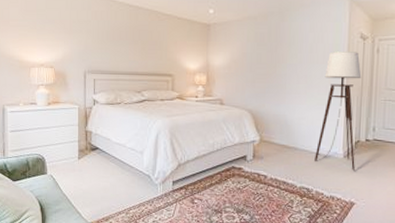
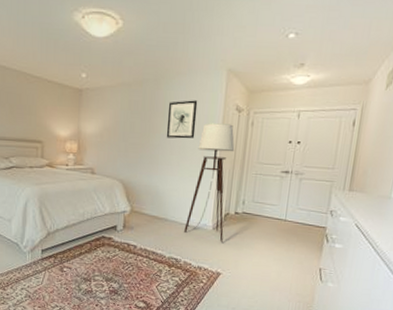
wall art: none [292,30,322,68] -> present [166,100,198,139]

